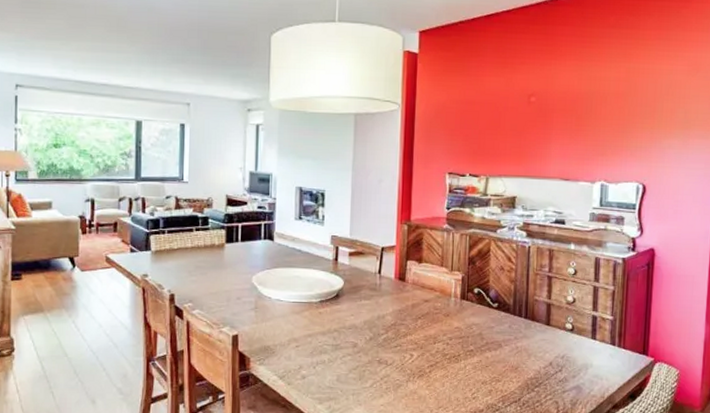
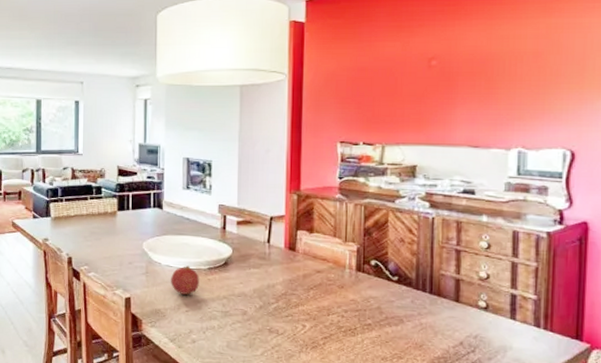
fruit: none [281,299,310,329] -> present [171,266,199,295]

